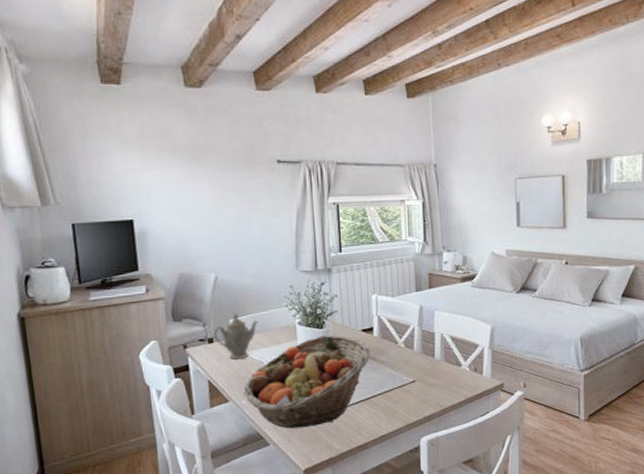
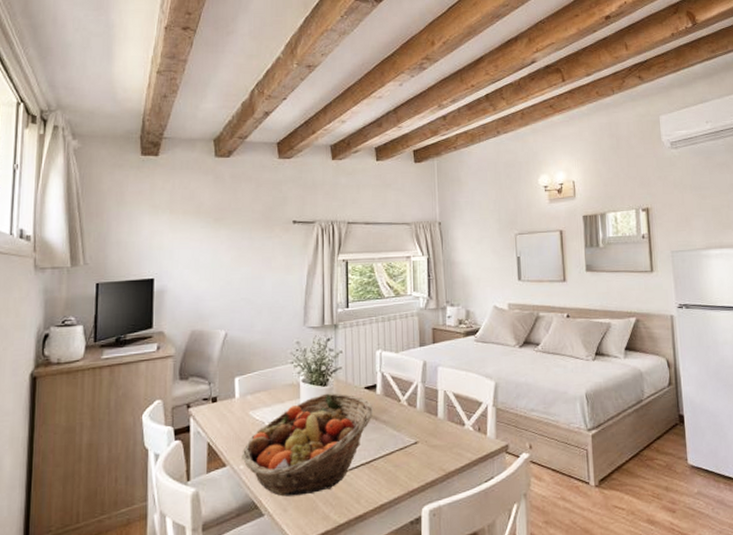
teapot: present [213,313,259,360] -> none [217,370,263,420]

